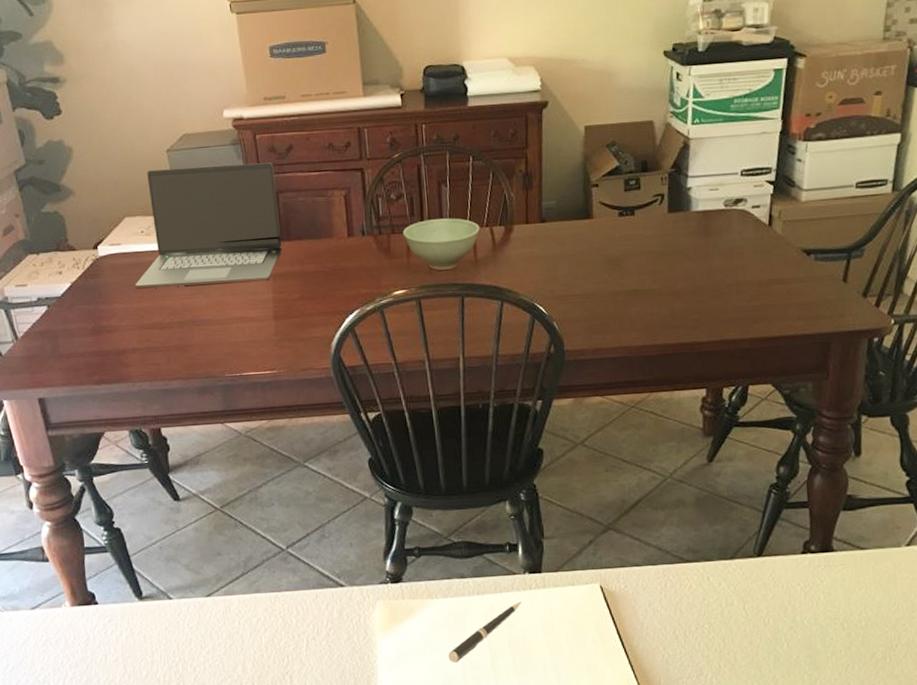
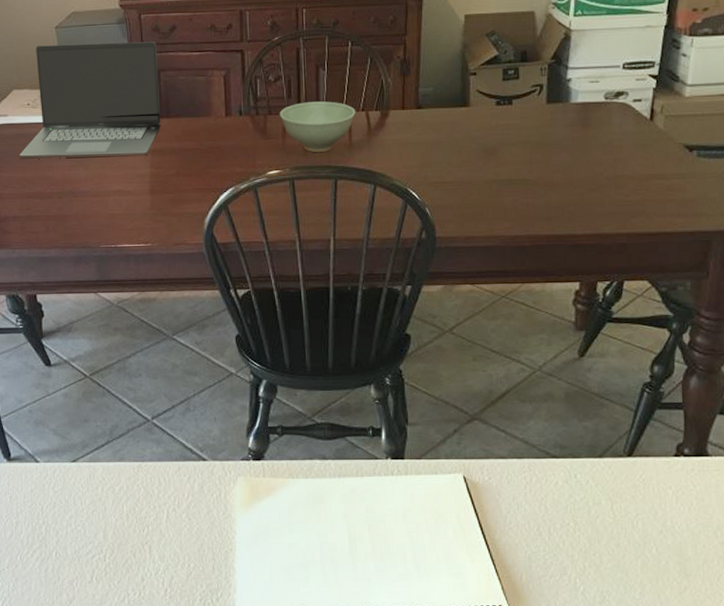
pen: present [448,601,522,663] -> none [307,486,383,544]

